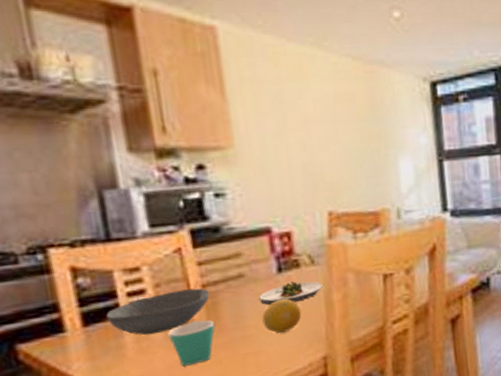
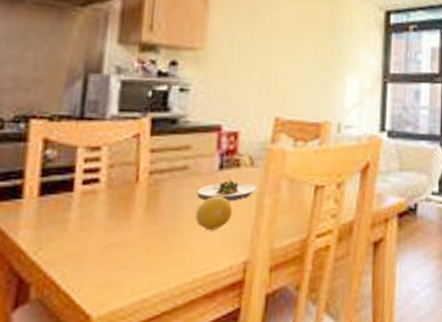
bowl: present [106,288,210,336] -> none [60,173,154,213]
mug: present [168,320,216,367] -> none [109,205,153,250]

